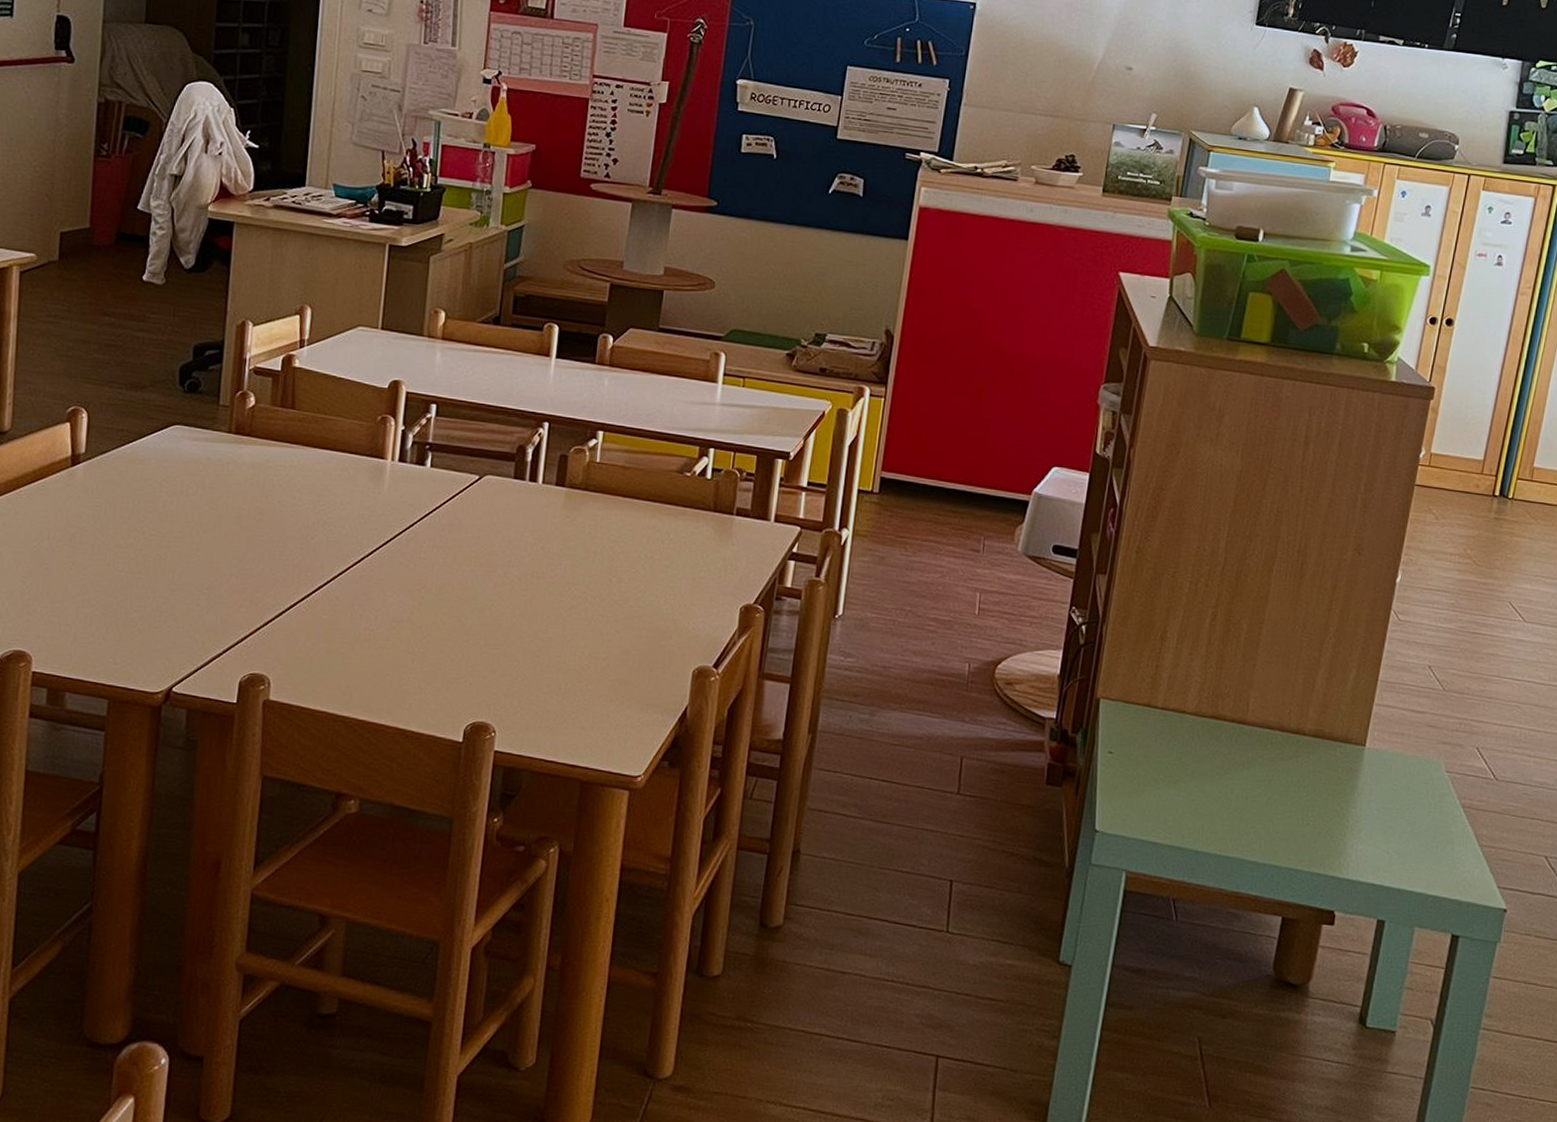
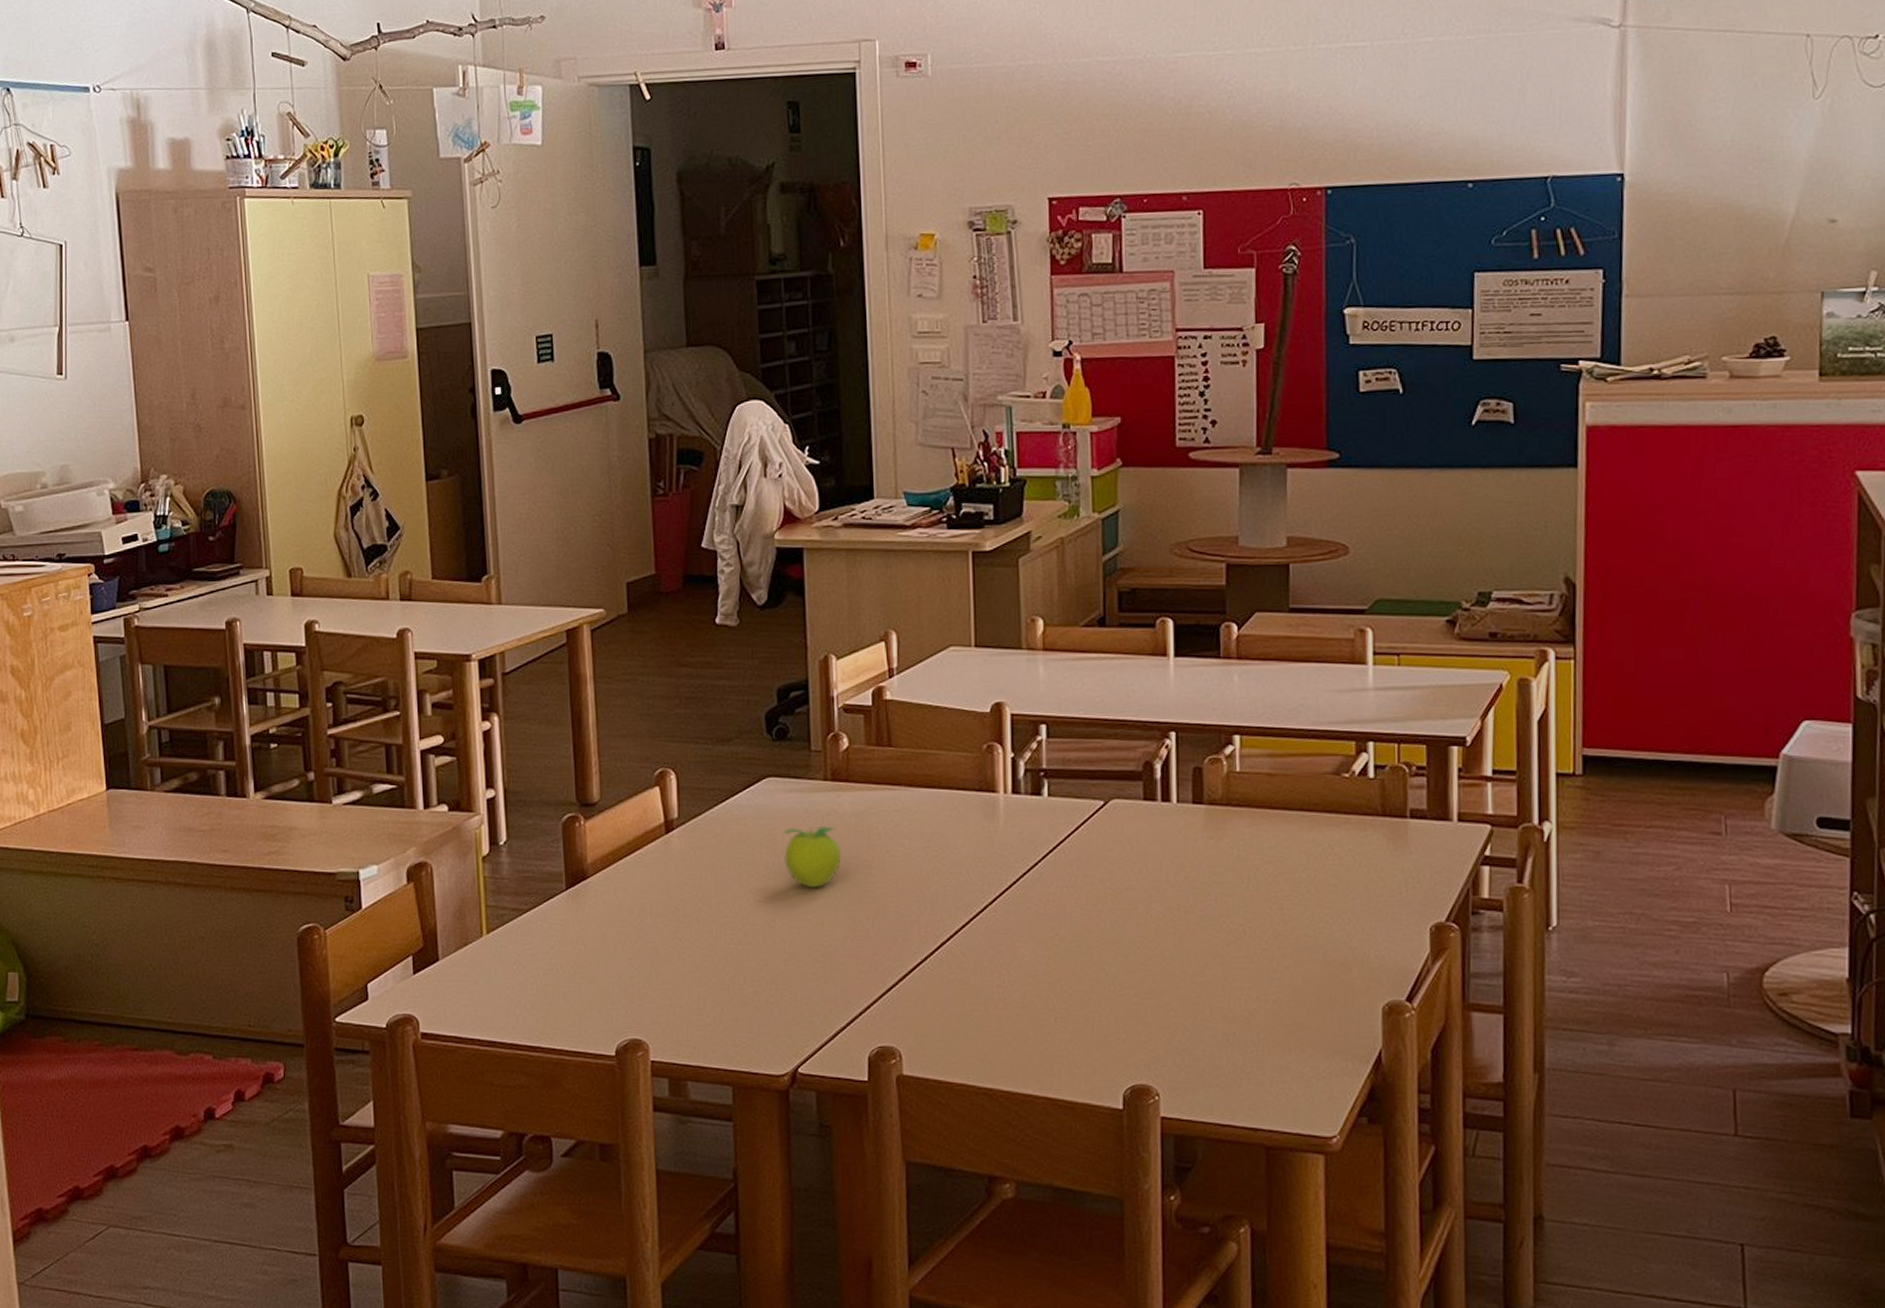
fruit: none [182,472,237,529] -> present [783,826,842,888]

